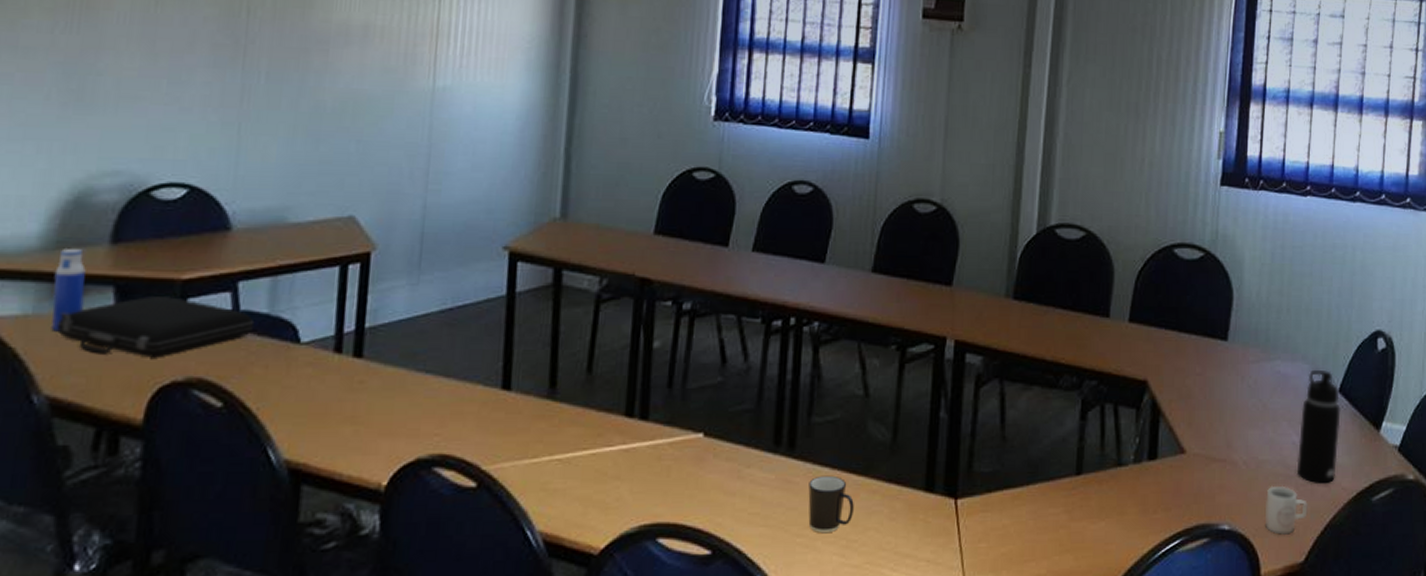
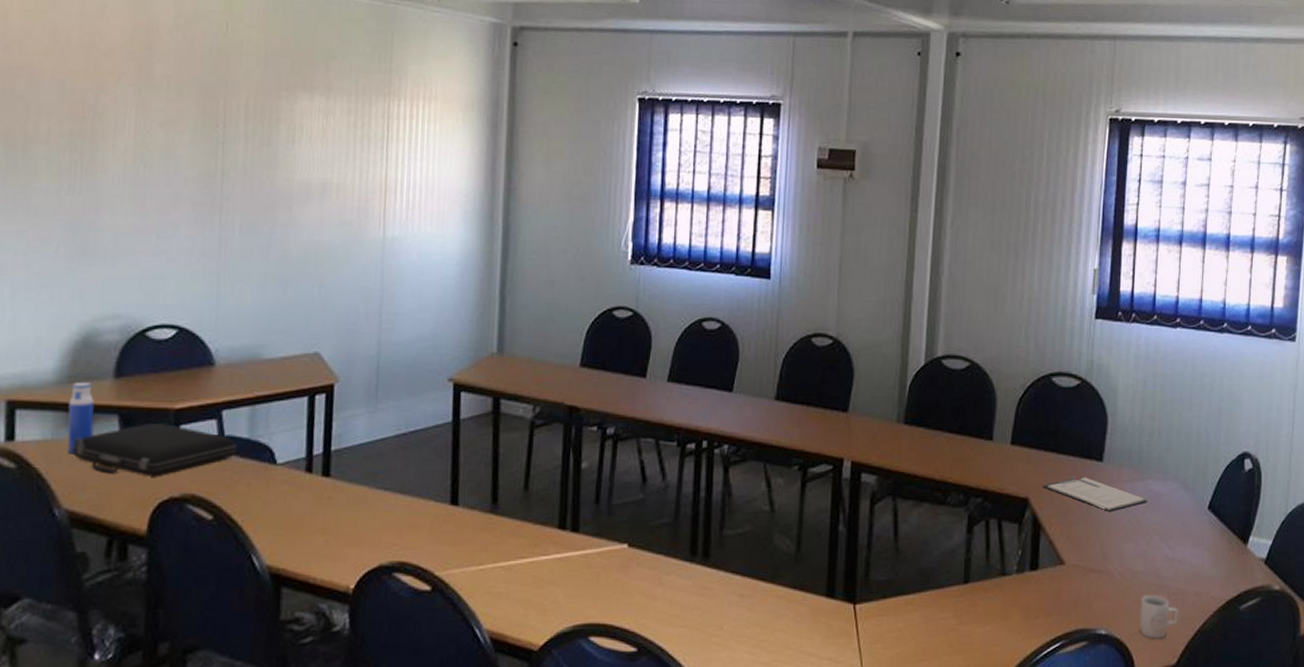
mug: present [808,475,854,534] -> none [721,582,763,634]
clipboard: none [1163,357,1275,395] -> present [1043,477,1148,511]
water bottle: present [1296,369,1341,485] -> none [1168,488,1210,594]

